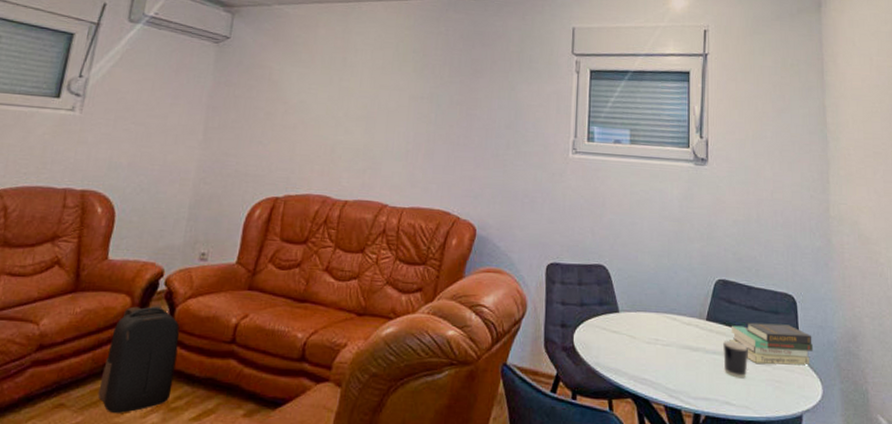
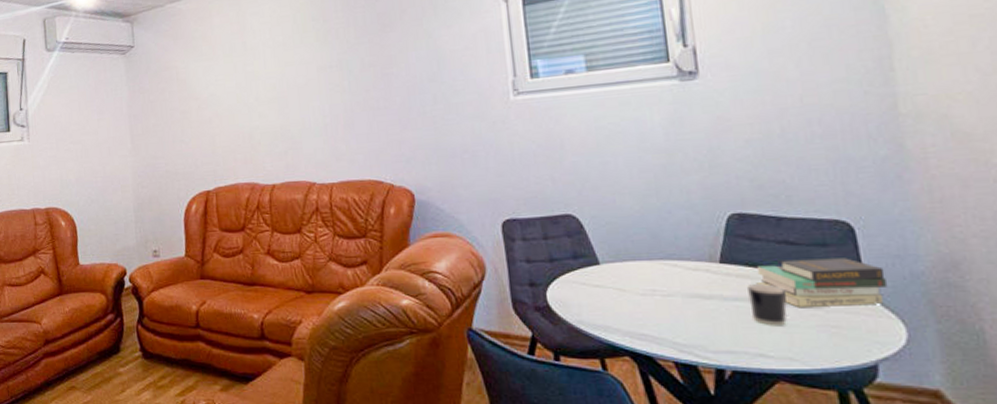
backpack: present [98,305,180,413] -> none [97,299,156,392]

